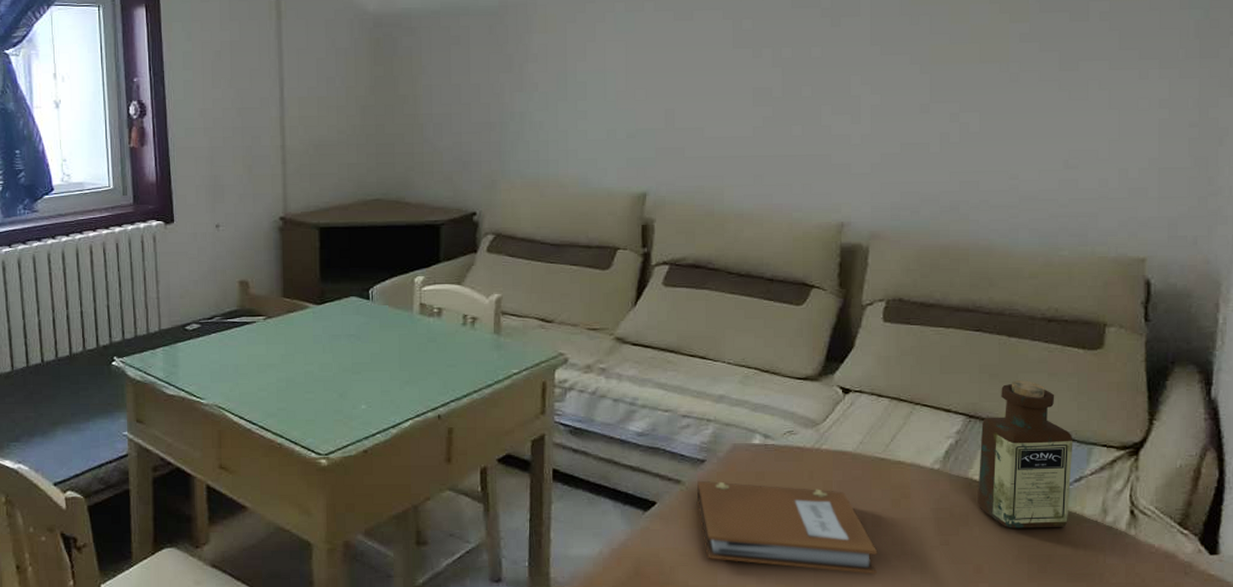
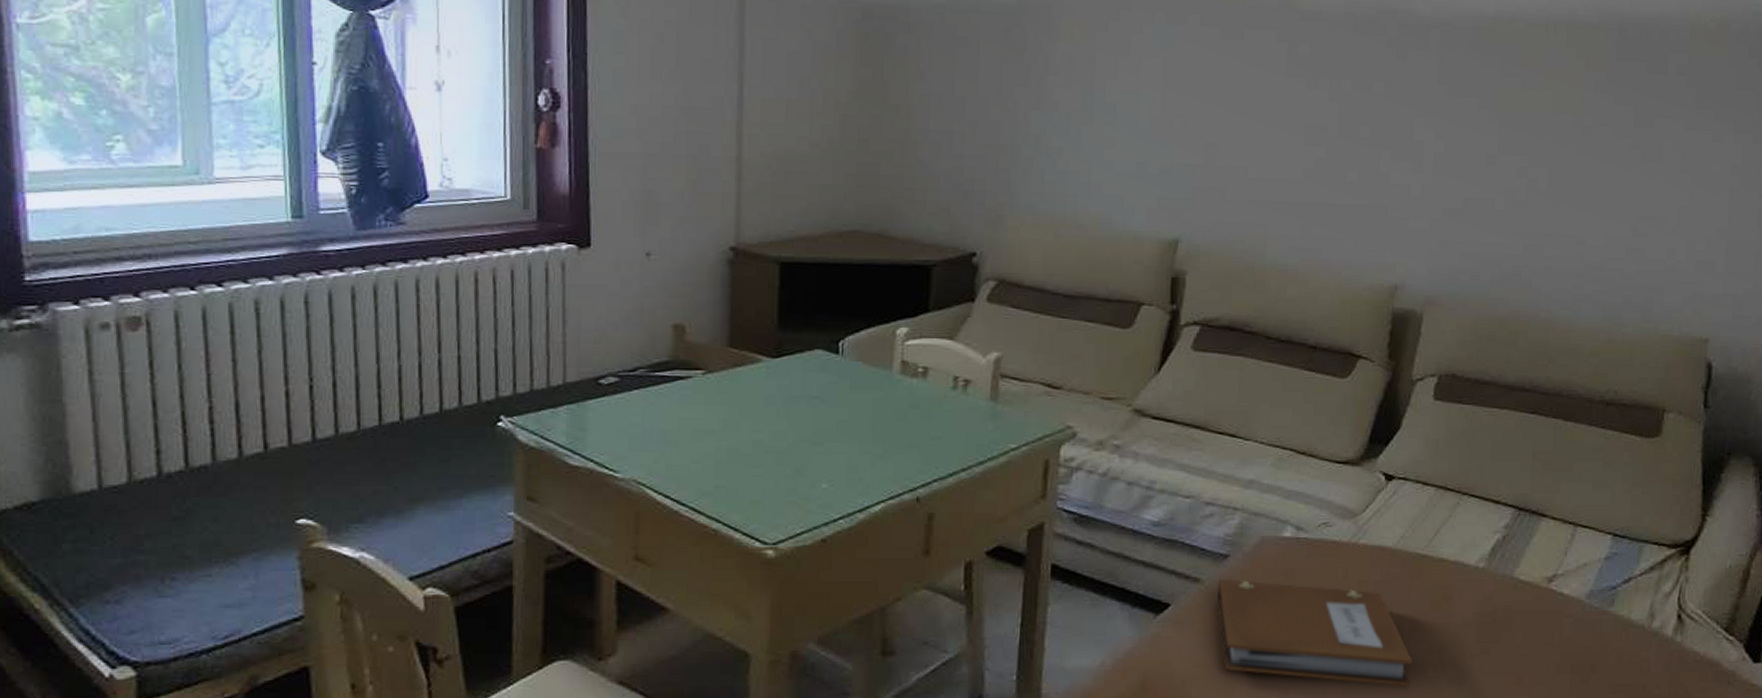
bottle: present [978,380,1073,529] -> none [1522,470,1625,635]

